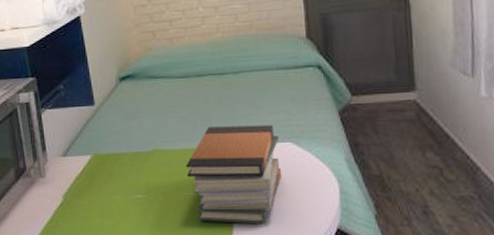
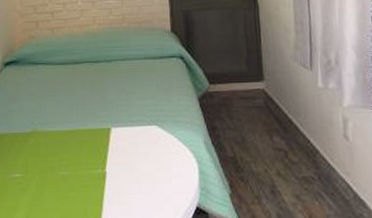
book stack: present [186,124,282,225] -> none [61,109,148,203]

